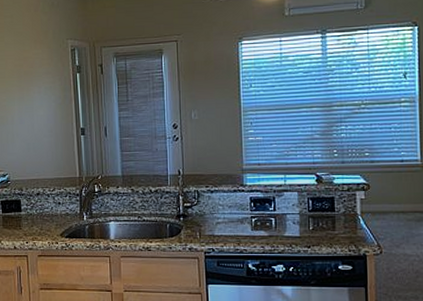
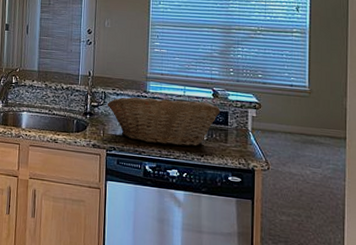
fruit basket: none [201,189,326,240] -> present [107,96,220,146]

